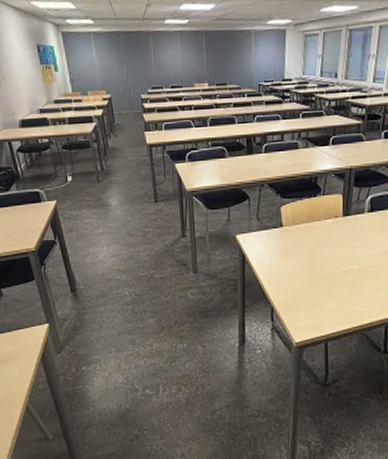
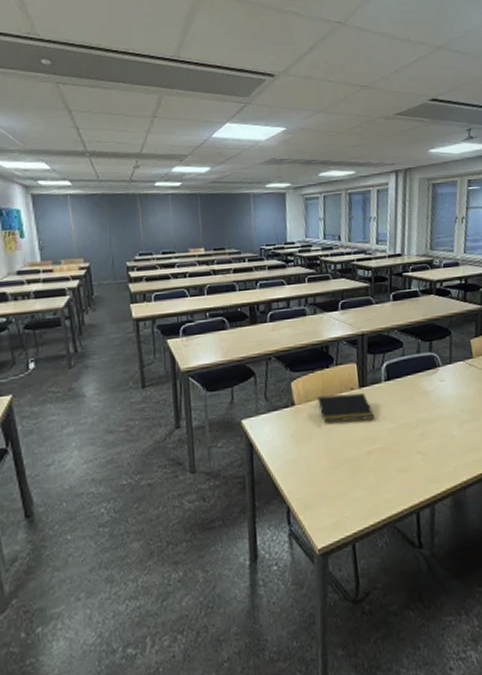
notepad: none [302,220,355,245] -> present [316,392,375,423]

